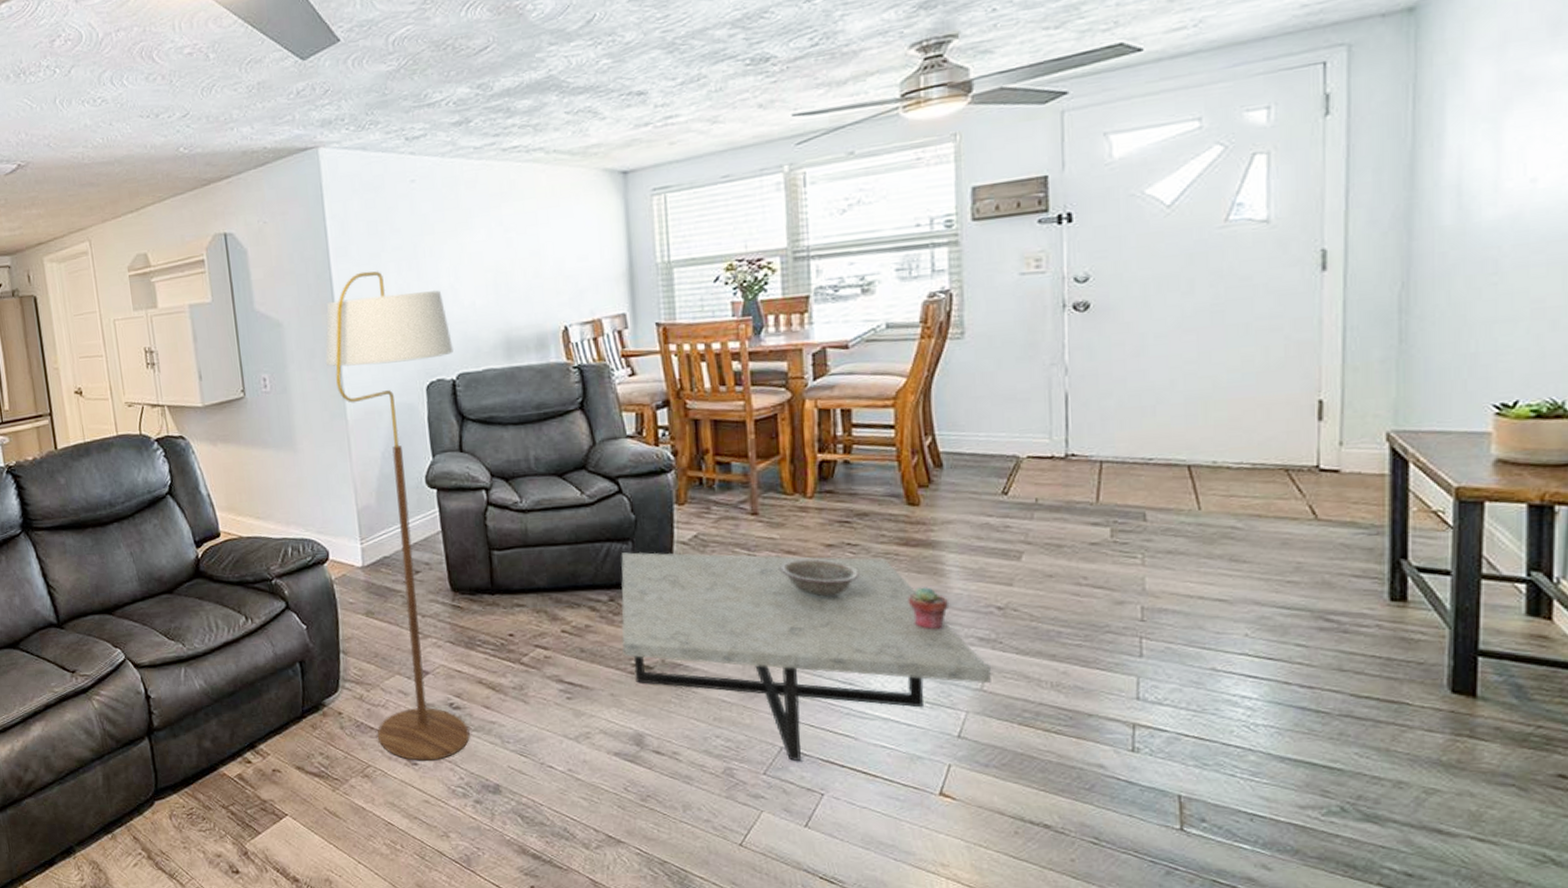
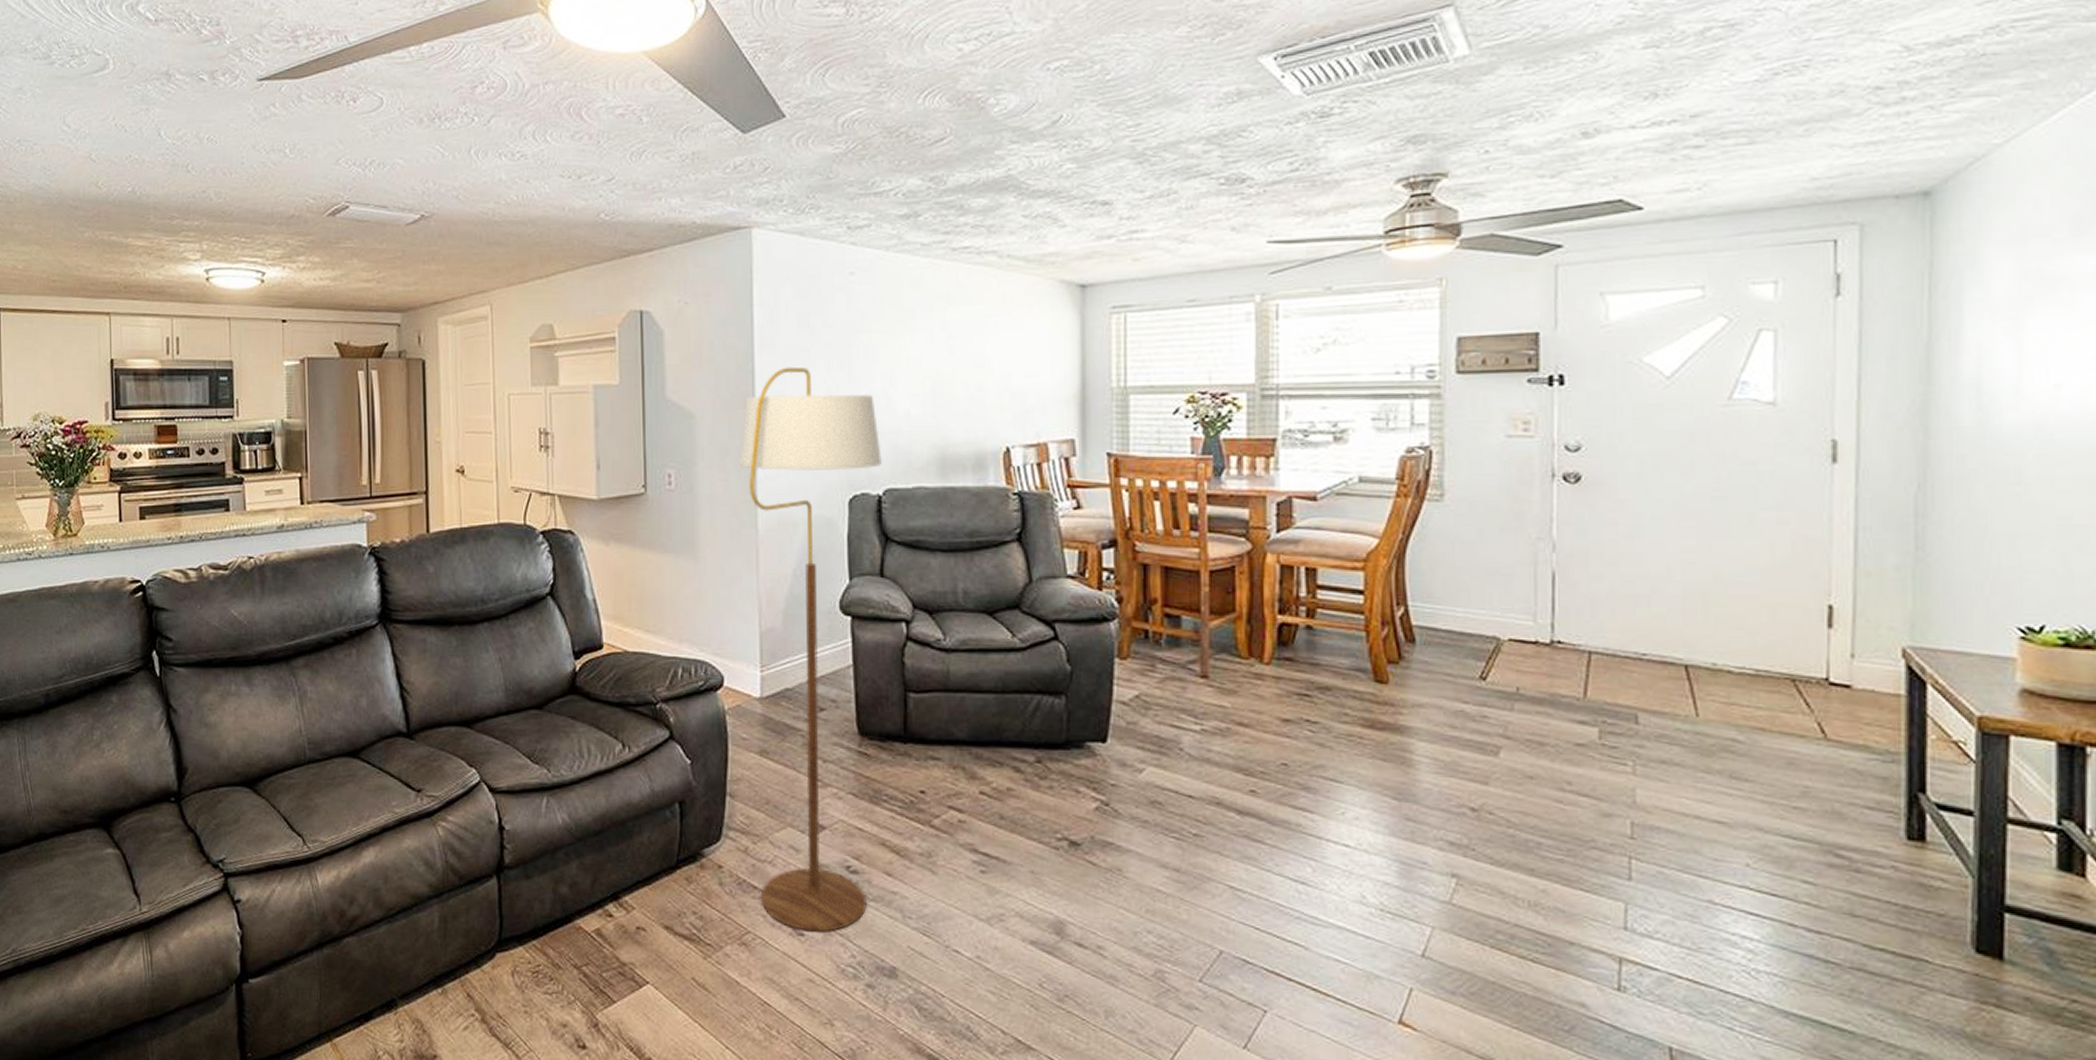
coffee table: present [621,552,991,761] -> none [1047,708,1461,969]
decorative bowl: present [780,559,860,600] -> none [1230,733,1319,782]
potted succulent: present [907,587,950,630] -> none [1371,777,1418,829]

